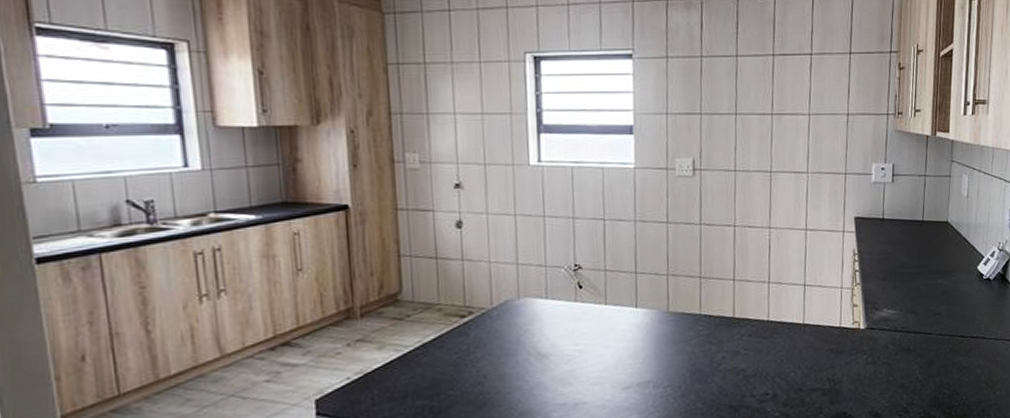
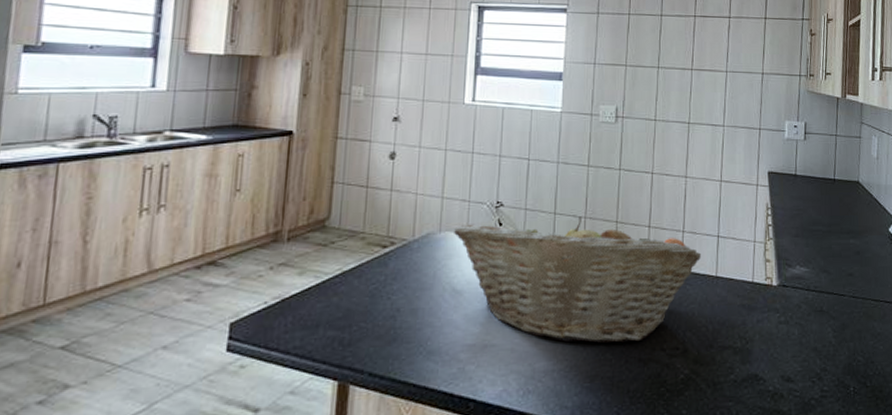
fruit basket: none [533,274,788,396] -> present [454,216,702,344]

